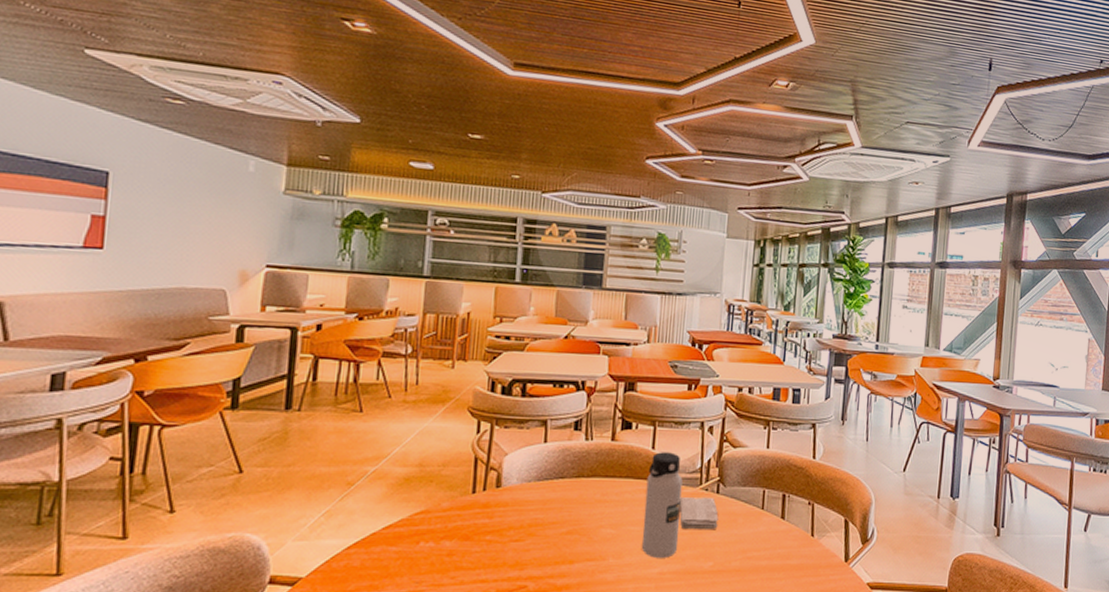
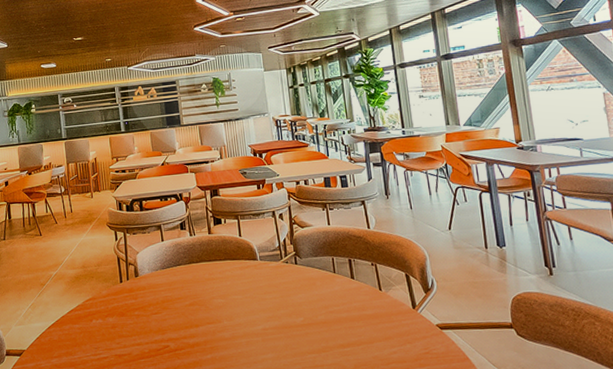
water bottle: present [641,452,683,558] -> none [240,237,274,318]
washcloth: present [679,497,719,529] -> none [267,268,301,294]

